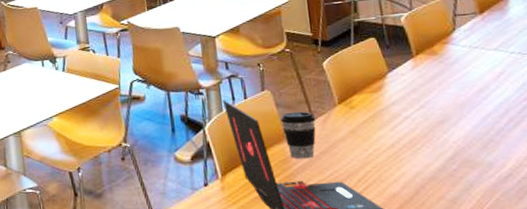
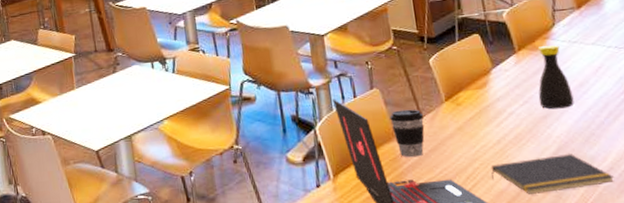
notepad: none [383,159,513,199] -> present [490,154,615,194]
bottle: none [435,50,473,115] -> present [538,45,574,109]

